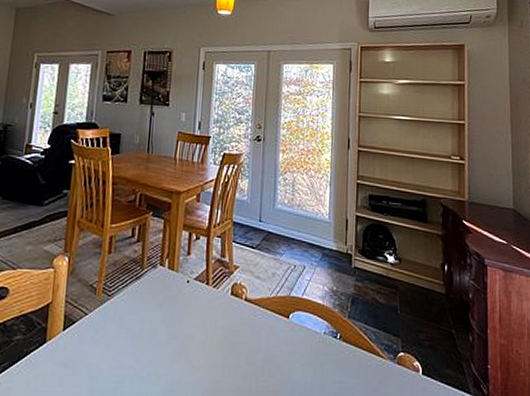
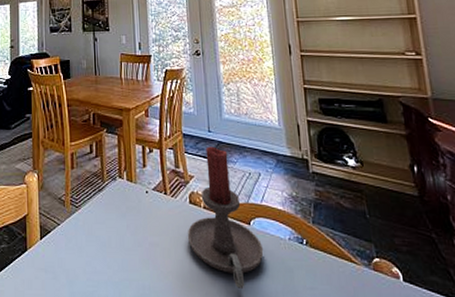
candle holder: none [224,236,299,384] -> present [187,146,264,290]

